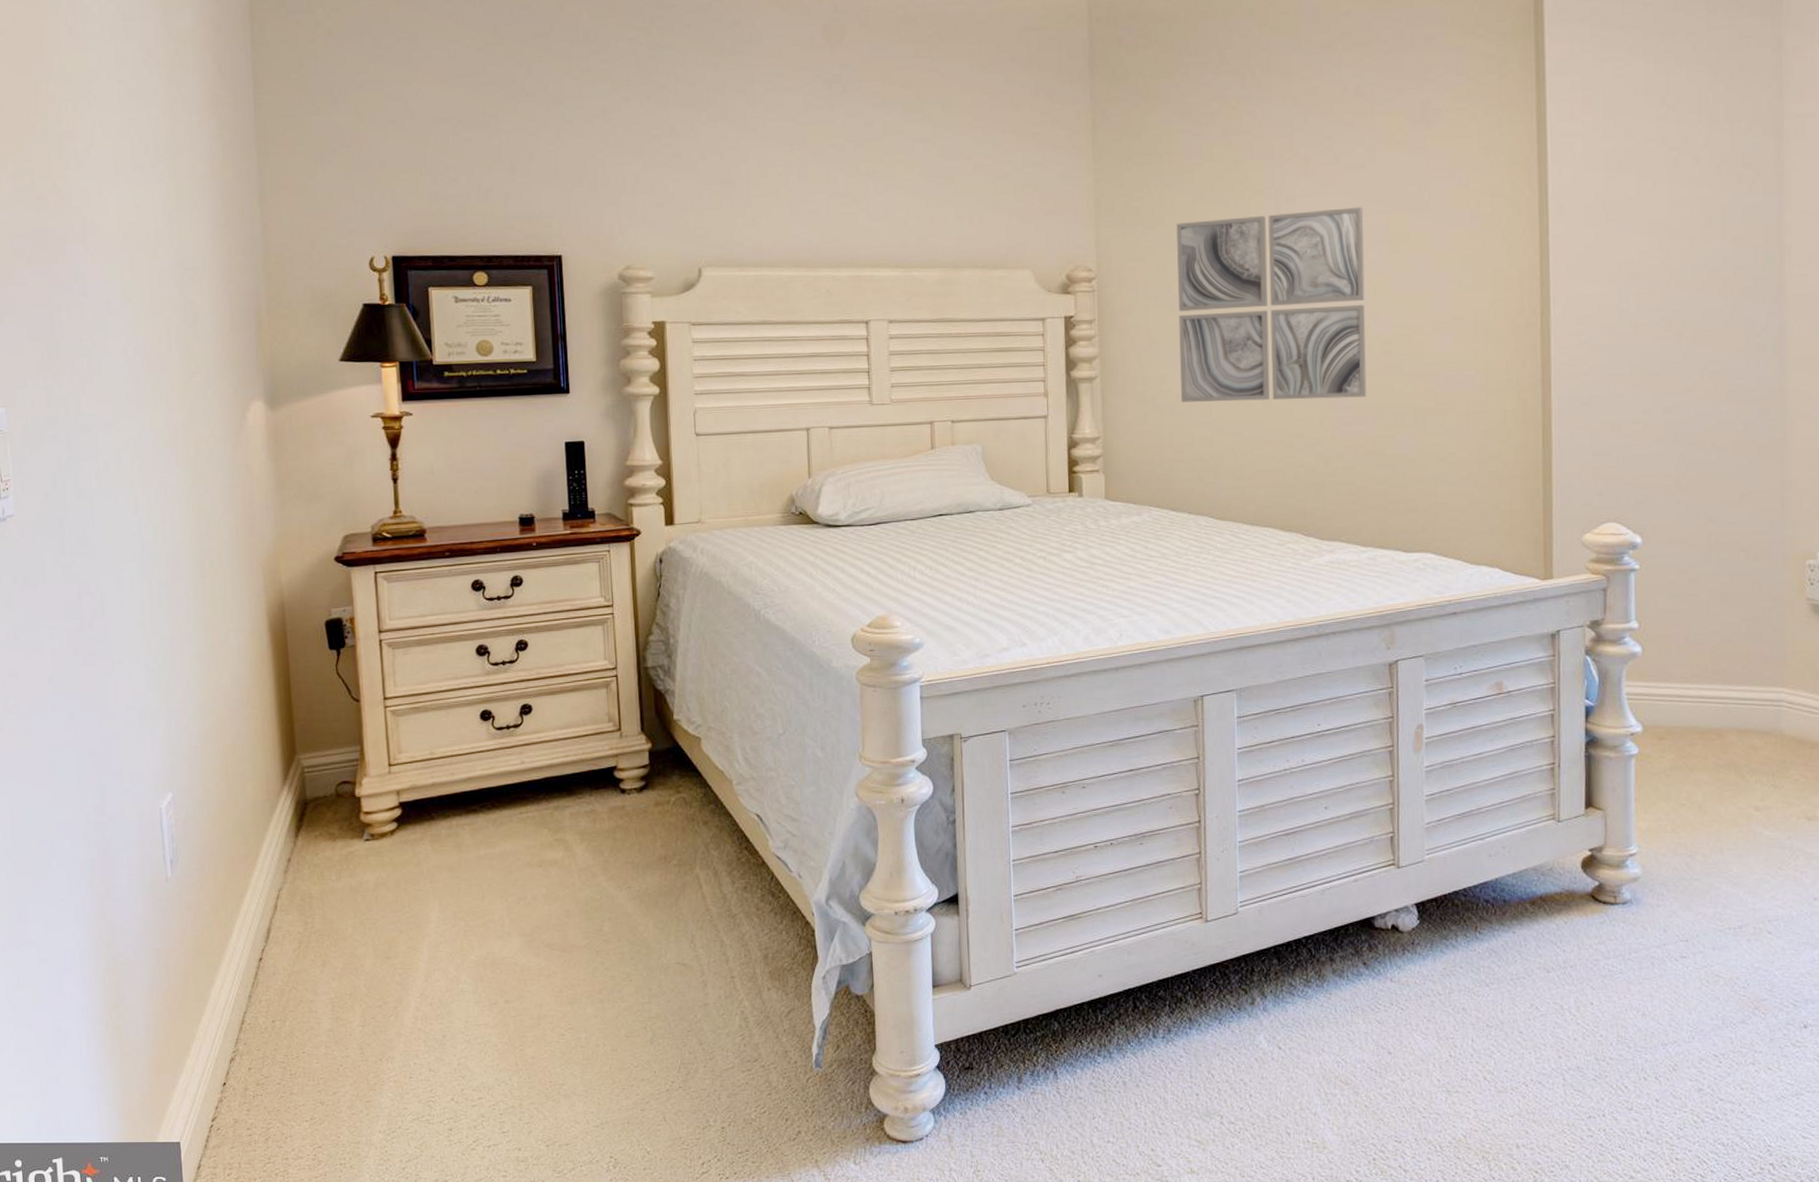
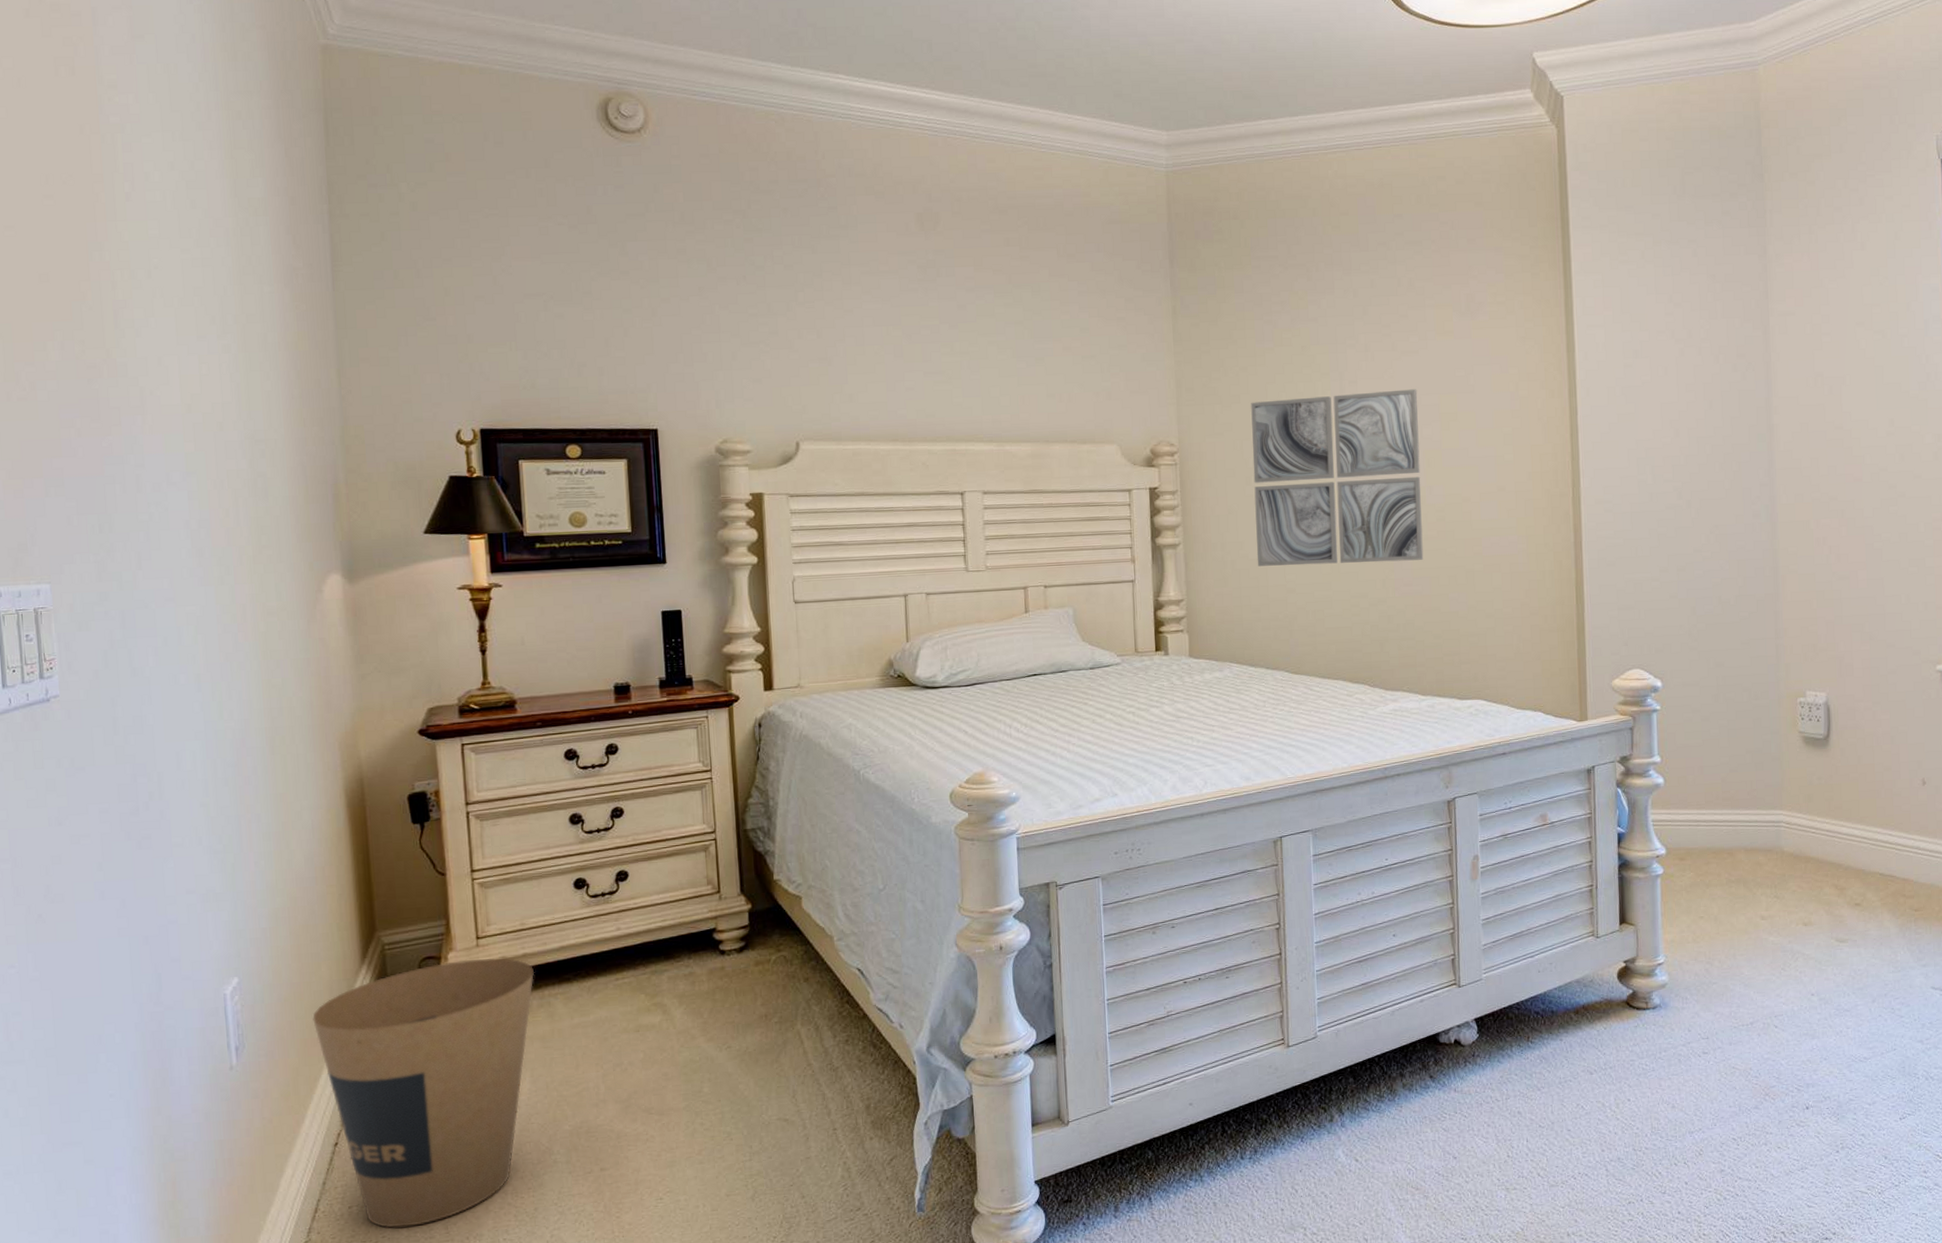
trash can: none [239,786,444,1044] -> present [313,958,535,1228]

